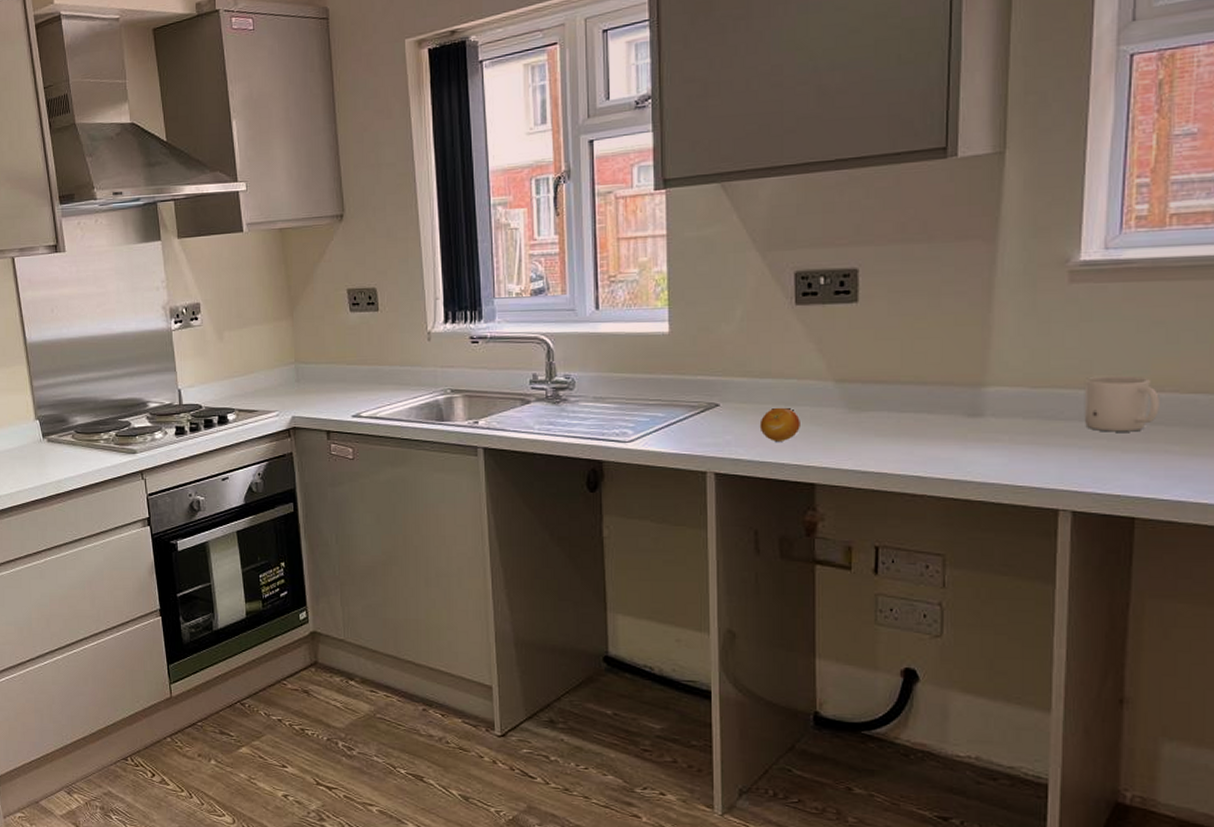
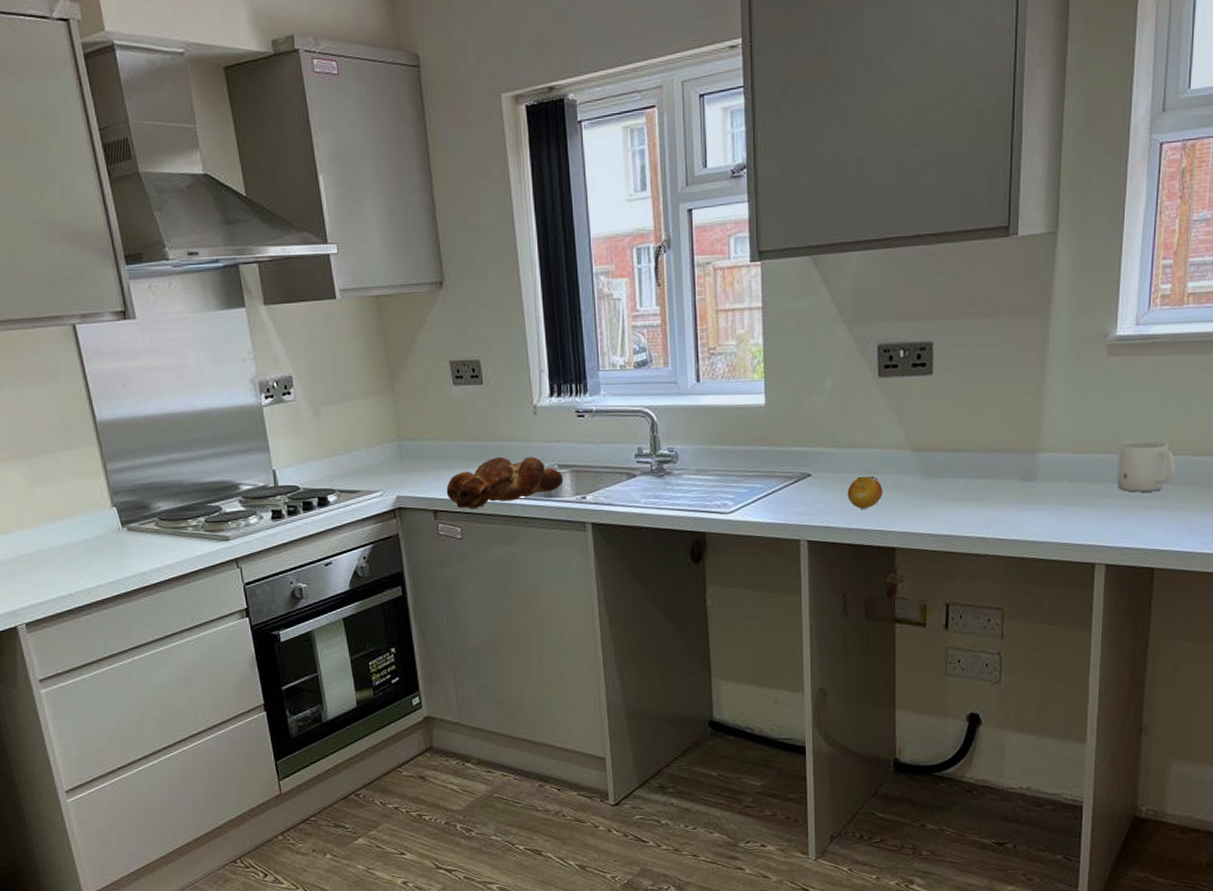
bread loaf: none [339,380,456,431] -> present [446,456,564,509]

